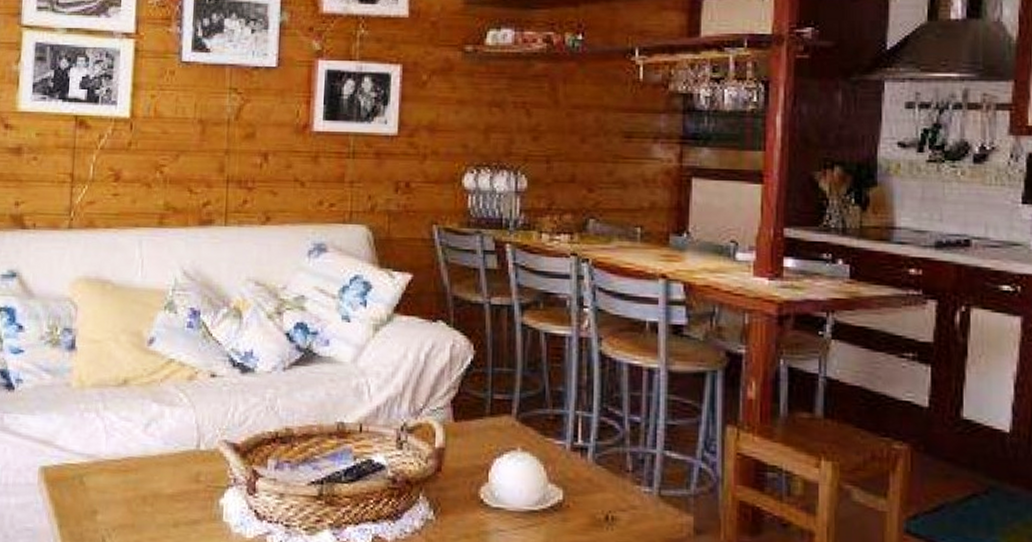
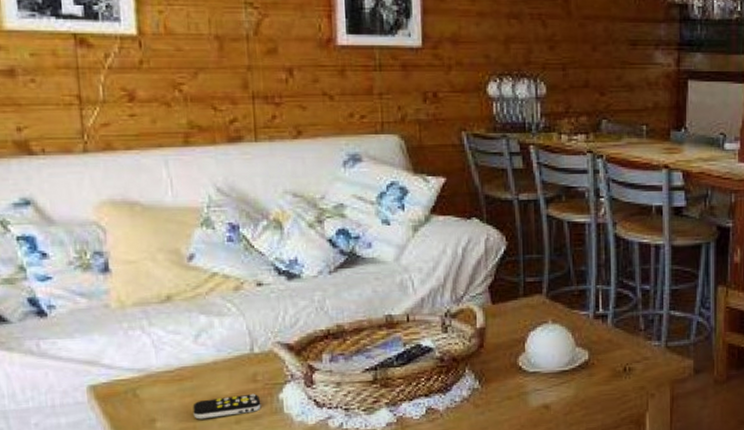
remote control: none [133,495,201,518] -> present [193,393,261,420]

